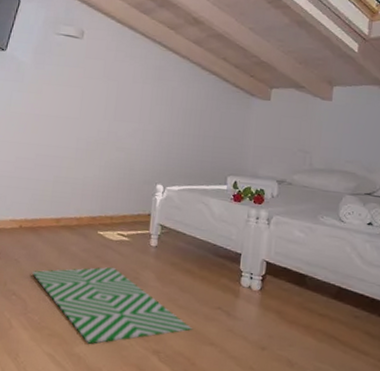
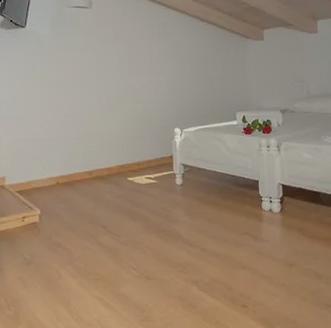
rug: present [32,267,193,344] -> none [73,208,226,283]

